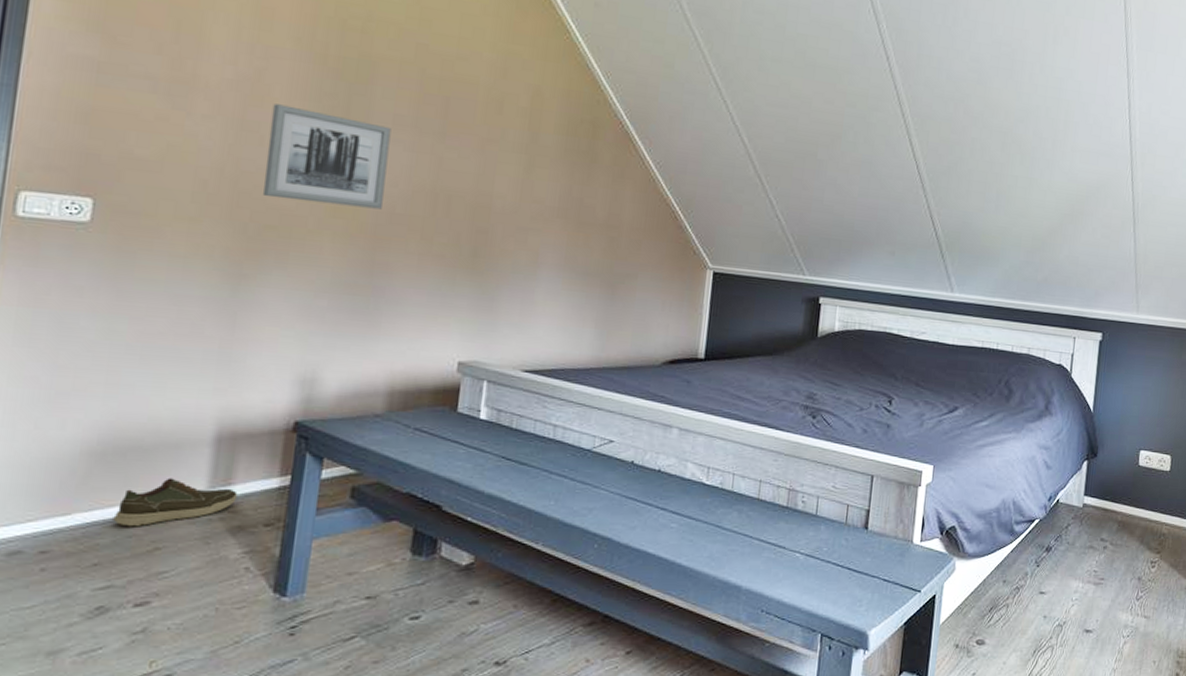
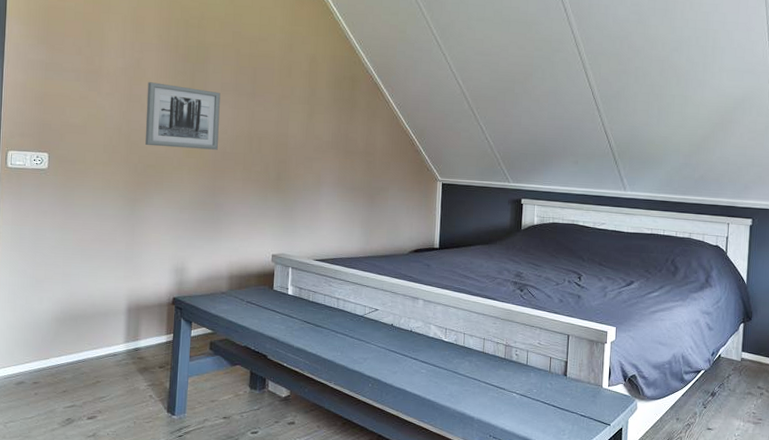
shoe: present [112,478,238,527] -> none [72,335,142,368]

